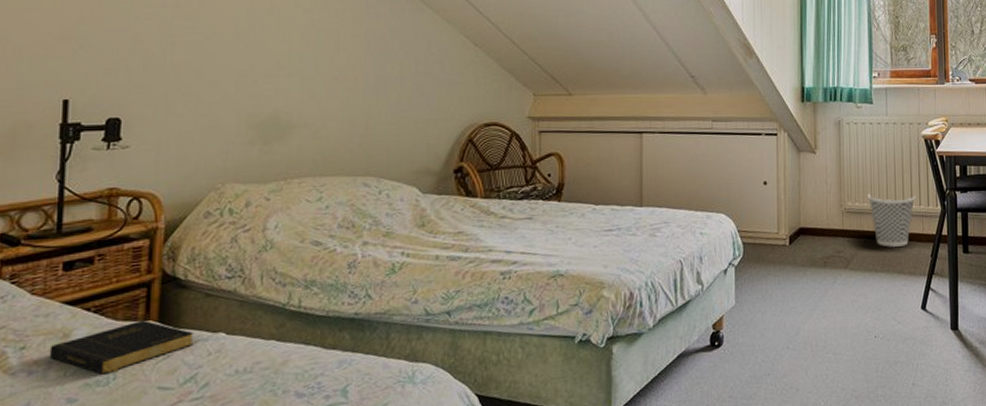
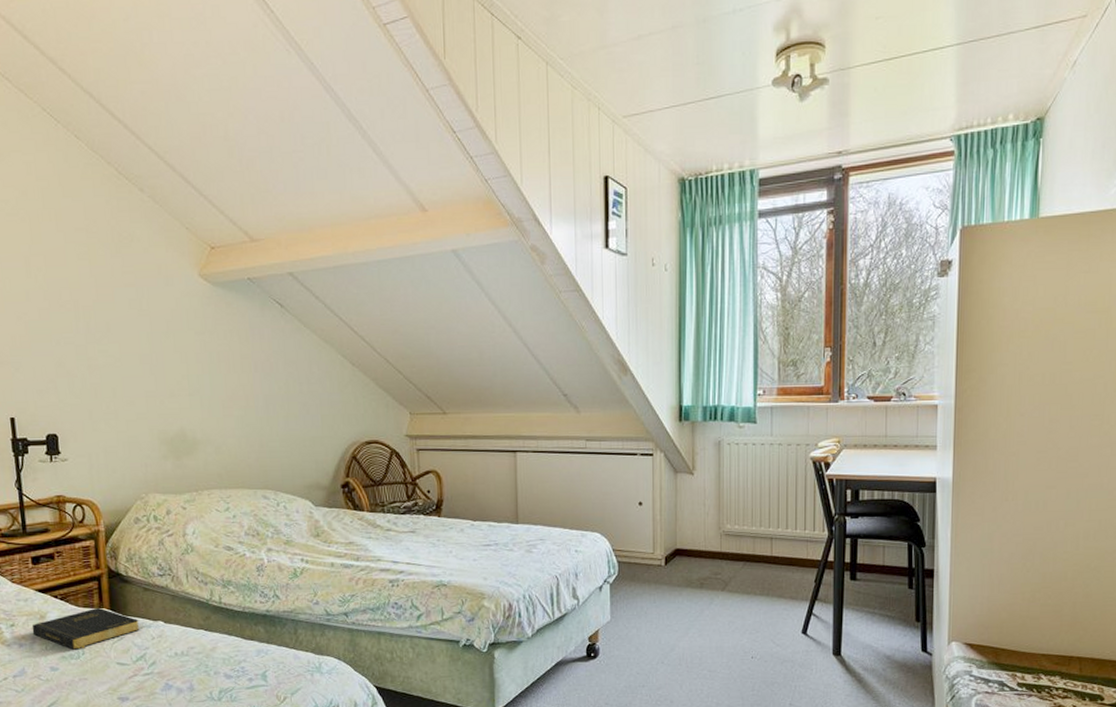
wastebasket: present [867,193,916,248] -> none [748,516,800,572]

